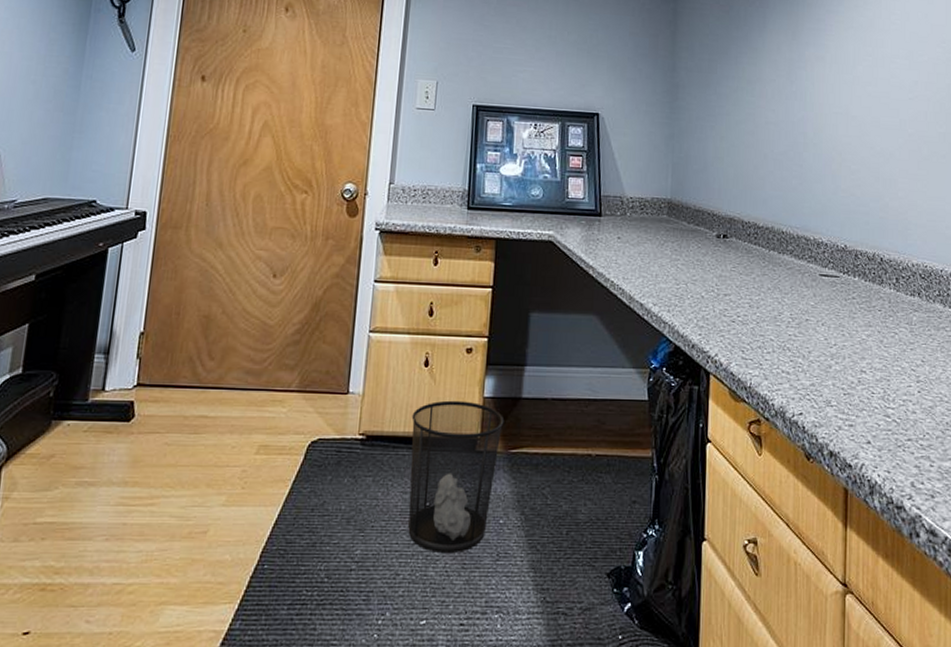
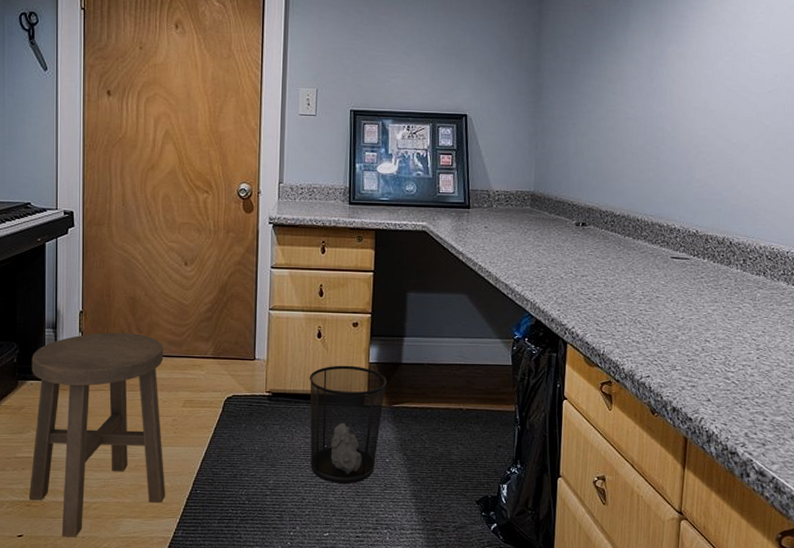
stool: none [44,359,239,634] -> present [28,332,166,537]

